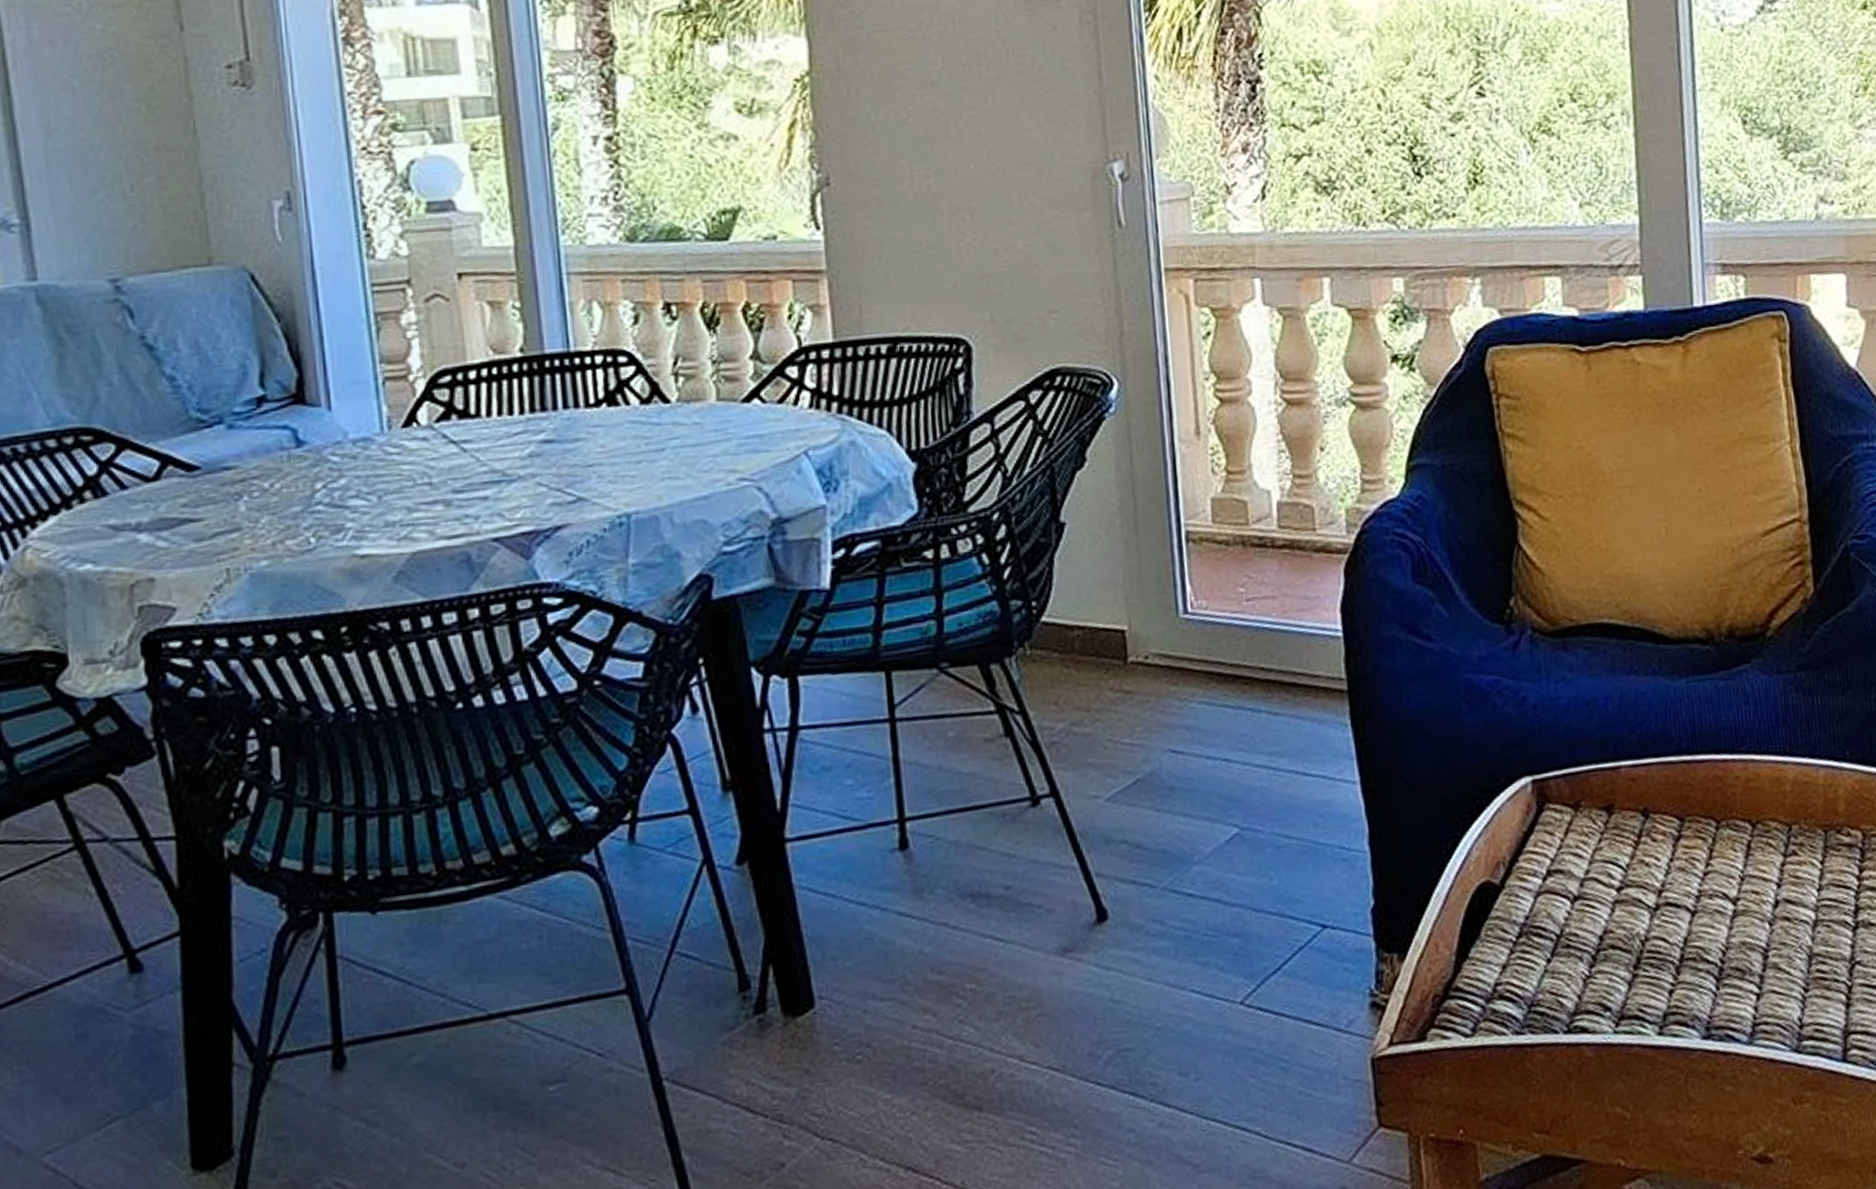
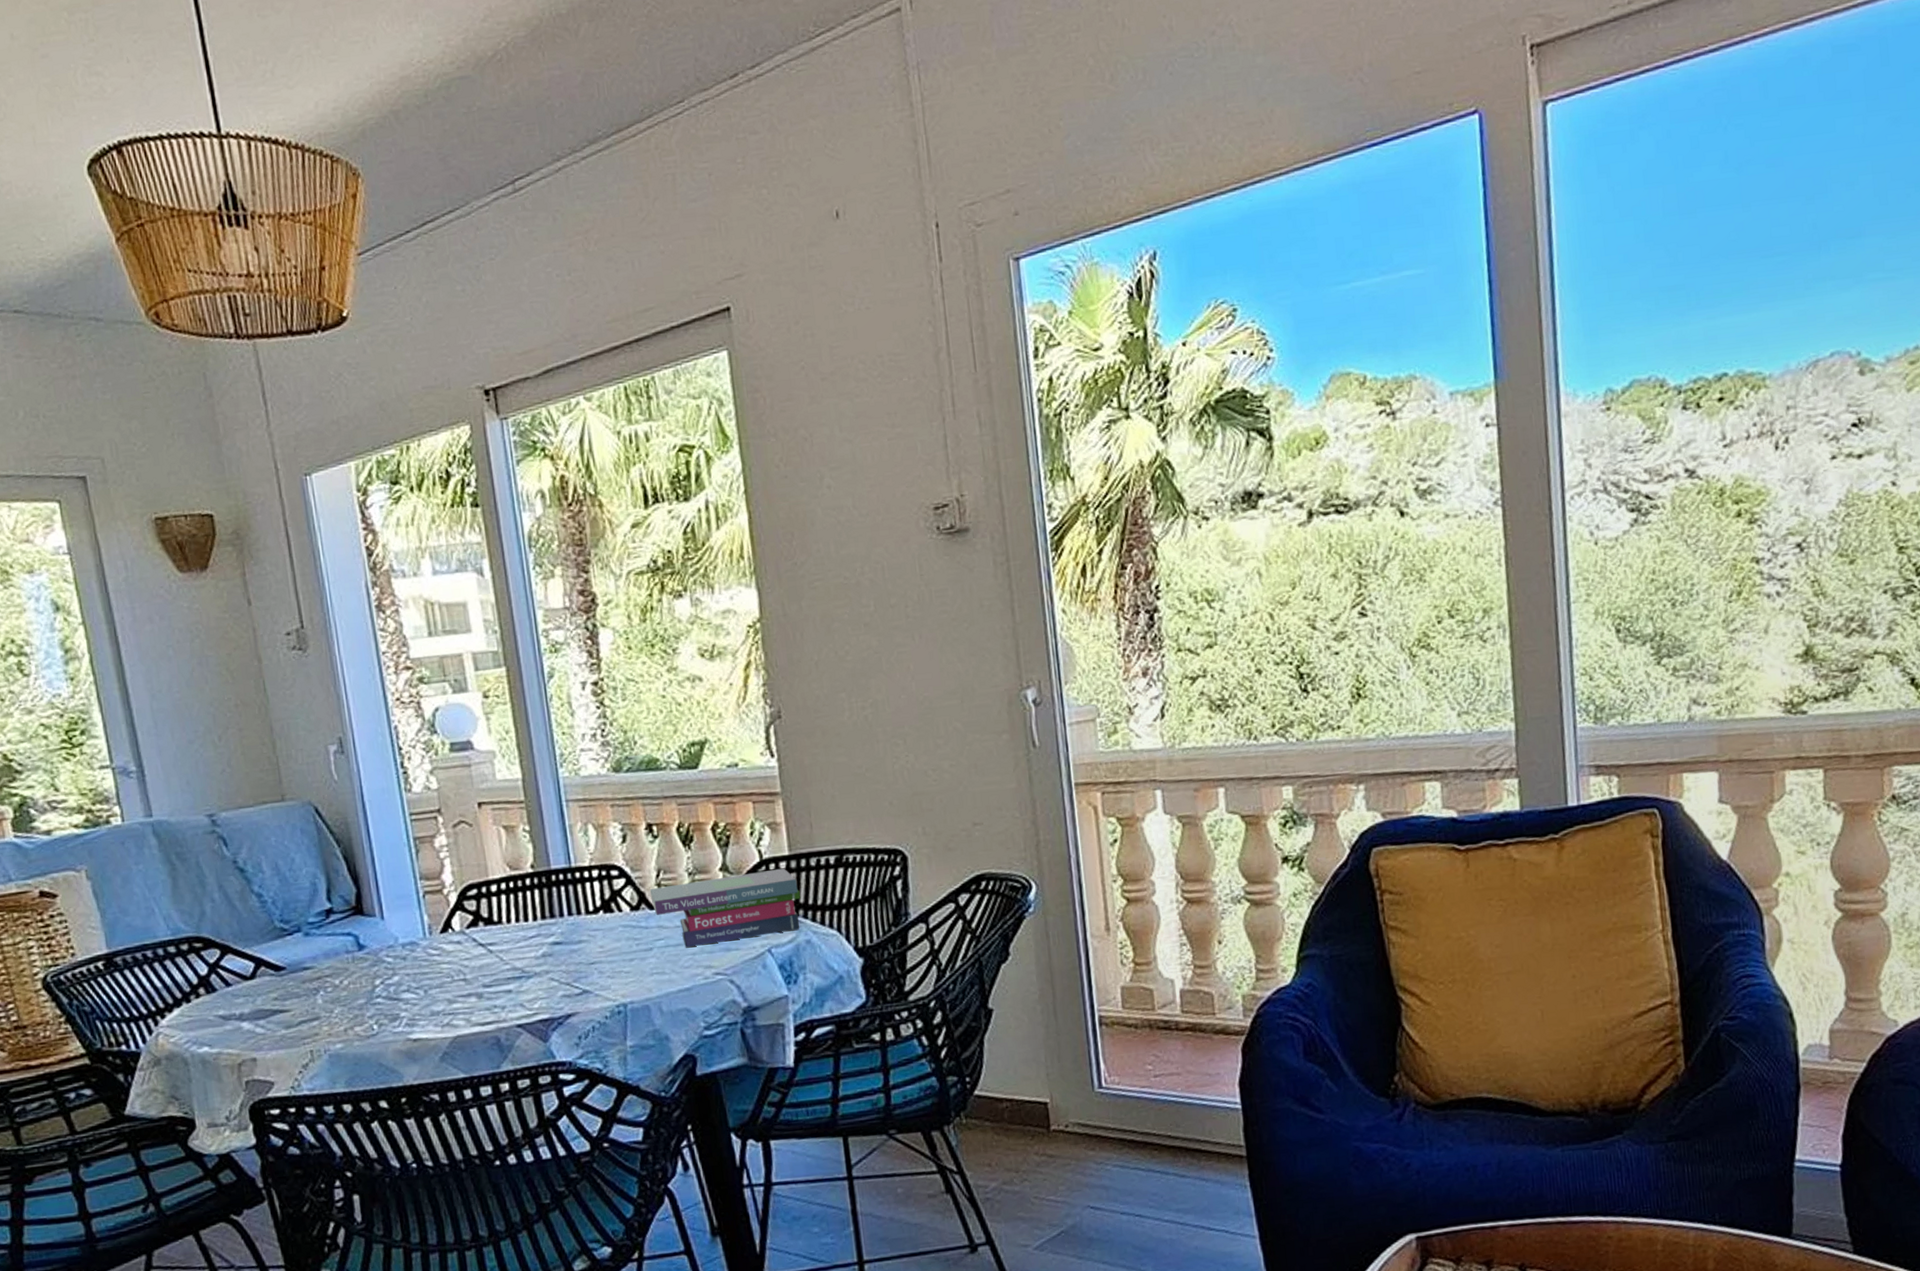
books: none [664,357,846,448] -> present [649,868,801,947]

